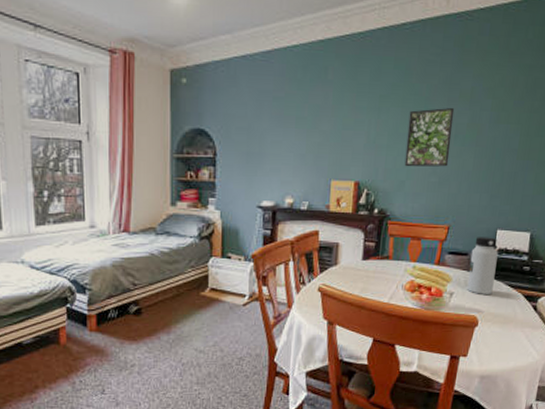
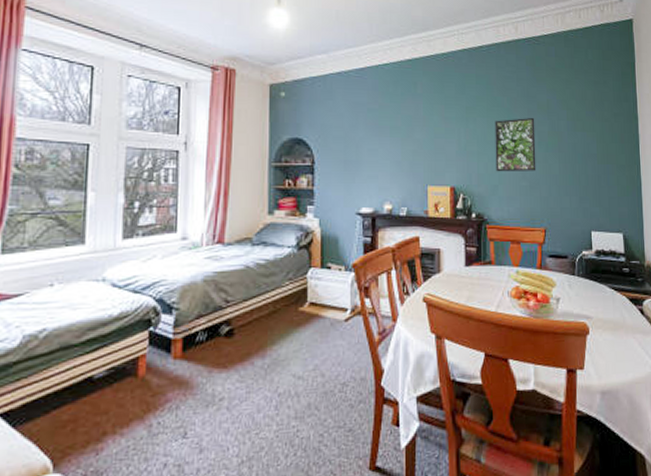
water bottle: present [466,237,498,294] -> none [570,239,598,299]

